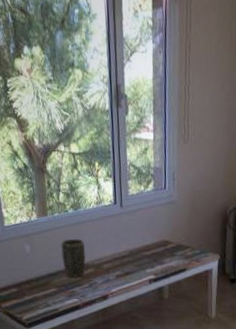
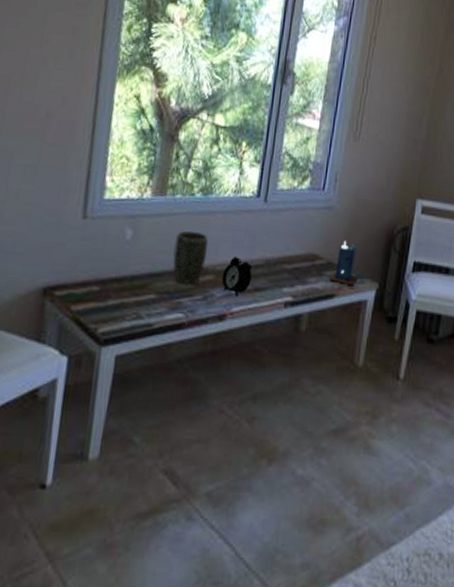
alarm clock: none [99,251,122,282] -> present [221,255,252,297]
candle: none [180,226,203,260] -> present [329,241,358,286]

